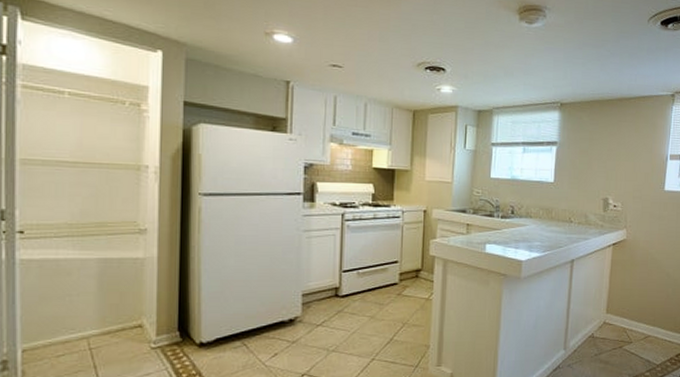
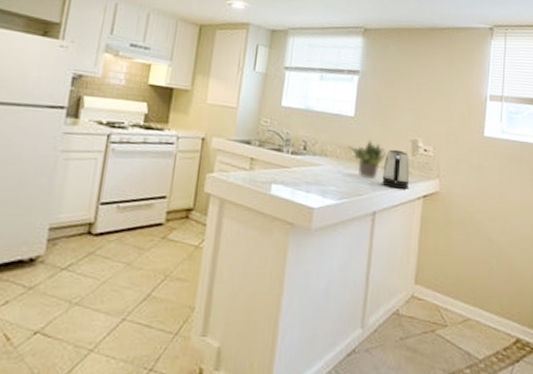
potted plant: none [549,200,582,234] -> present [347,139,386,179]
kettle: none [579,207,602,240] -> present [382,149,410,190]

